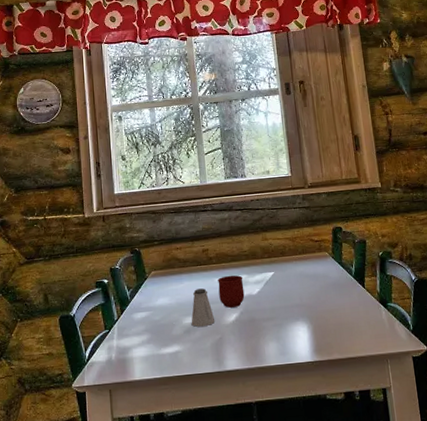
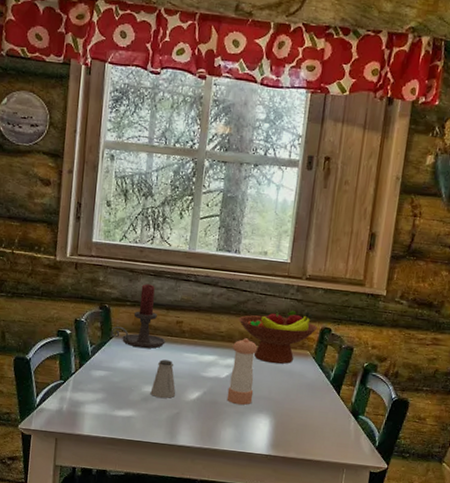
candle holder: none [144,221,196,283] -> present [110,284,166,349]
mug: present [218,275,245,308] -> none [184,352,214,387]
fruit bowl: none [257,216,329,271] -> present [238,310,318,364]
pepper shaker: none [258,252,287,318] -> present [226,338,258,405]

